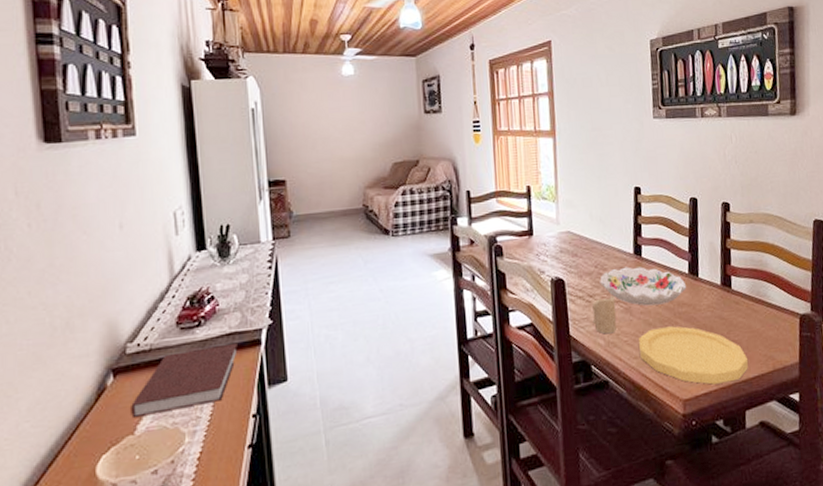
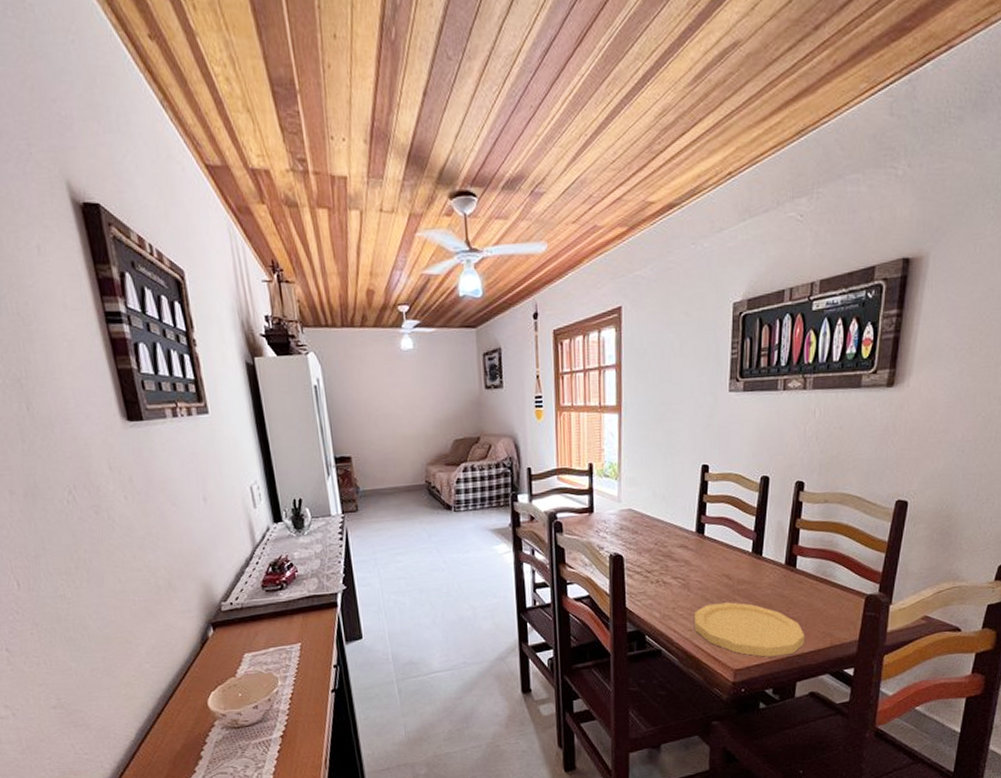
notebook: present [131,342,237,419] -> none [230,604,317,664]
candle: present [592,296,617,334] -> none [649,572,674,608]
decorative bowl: present [600,266,687,306] -> none [659,544,749,583]

